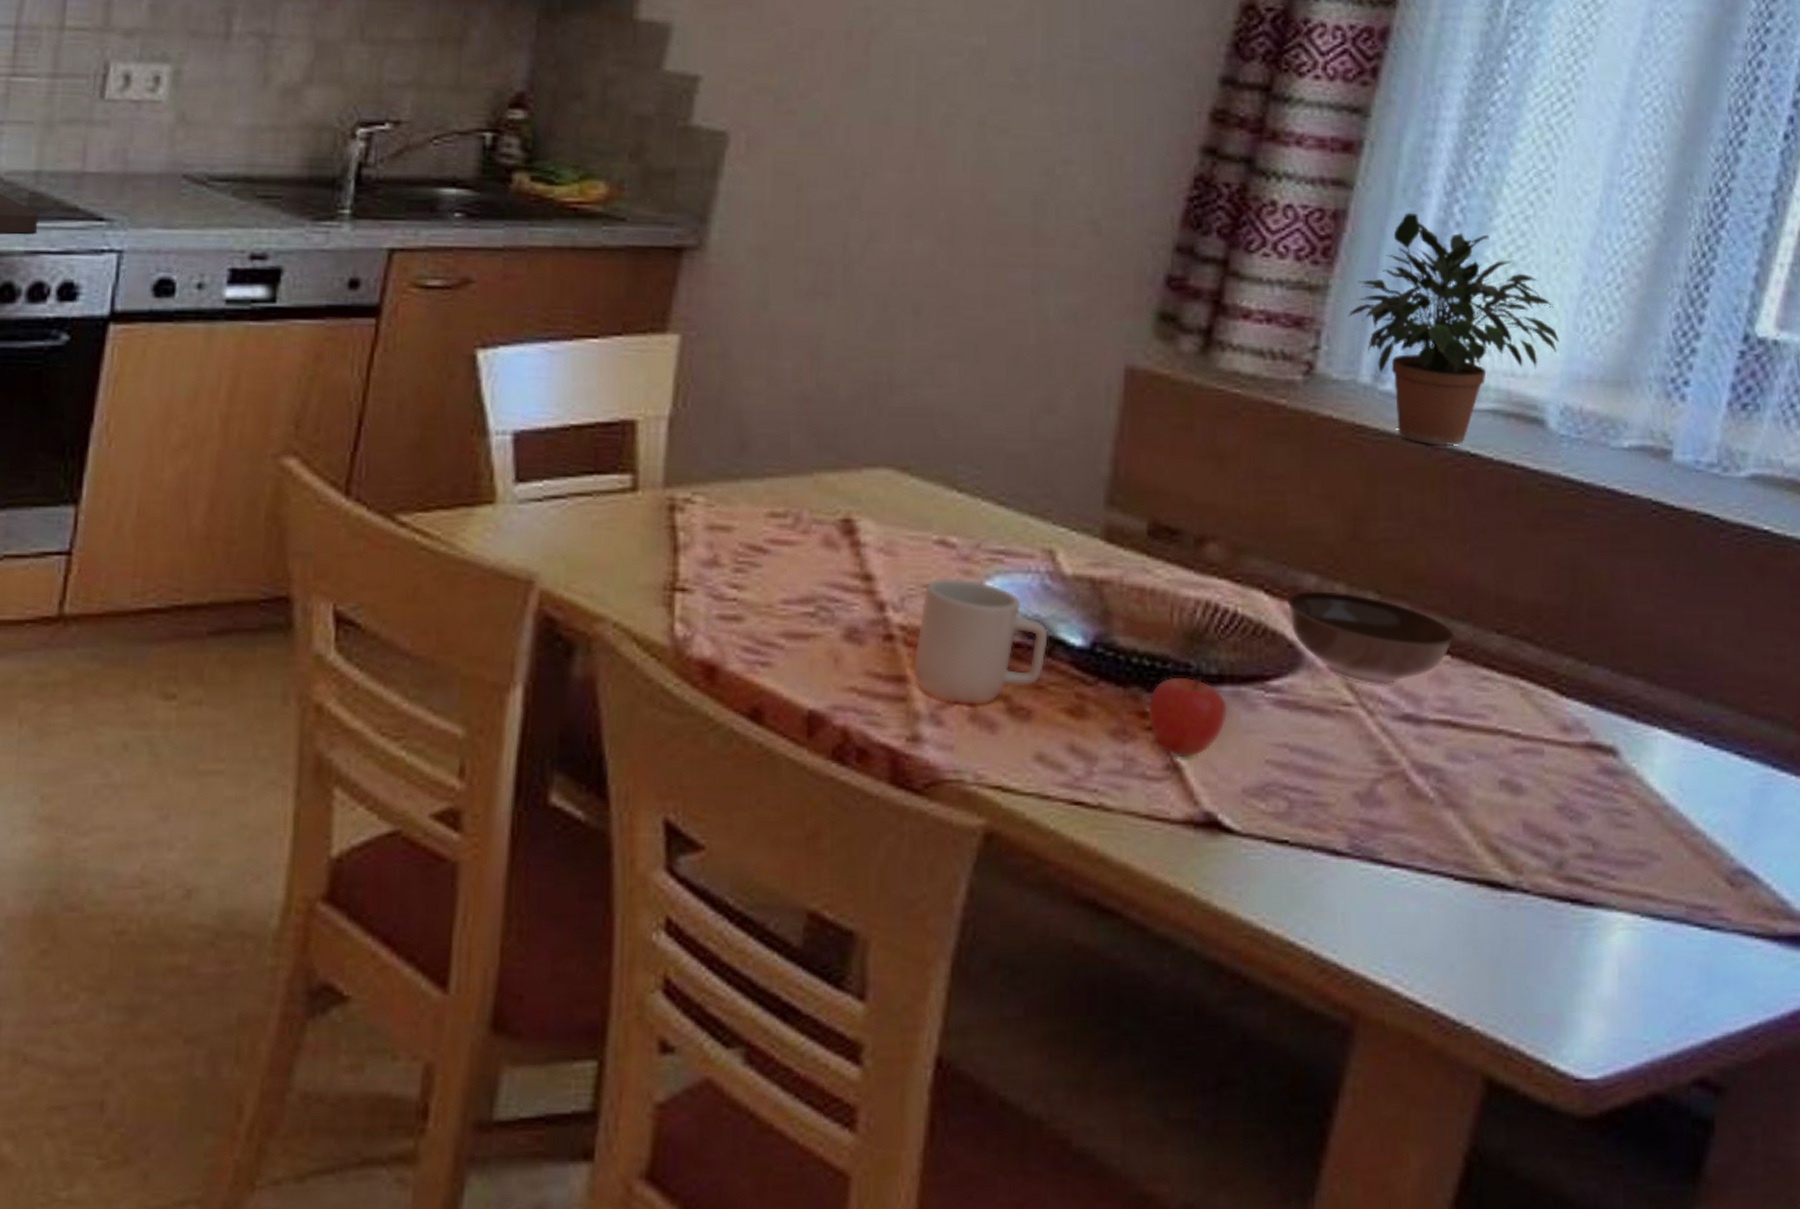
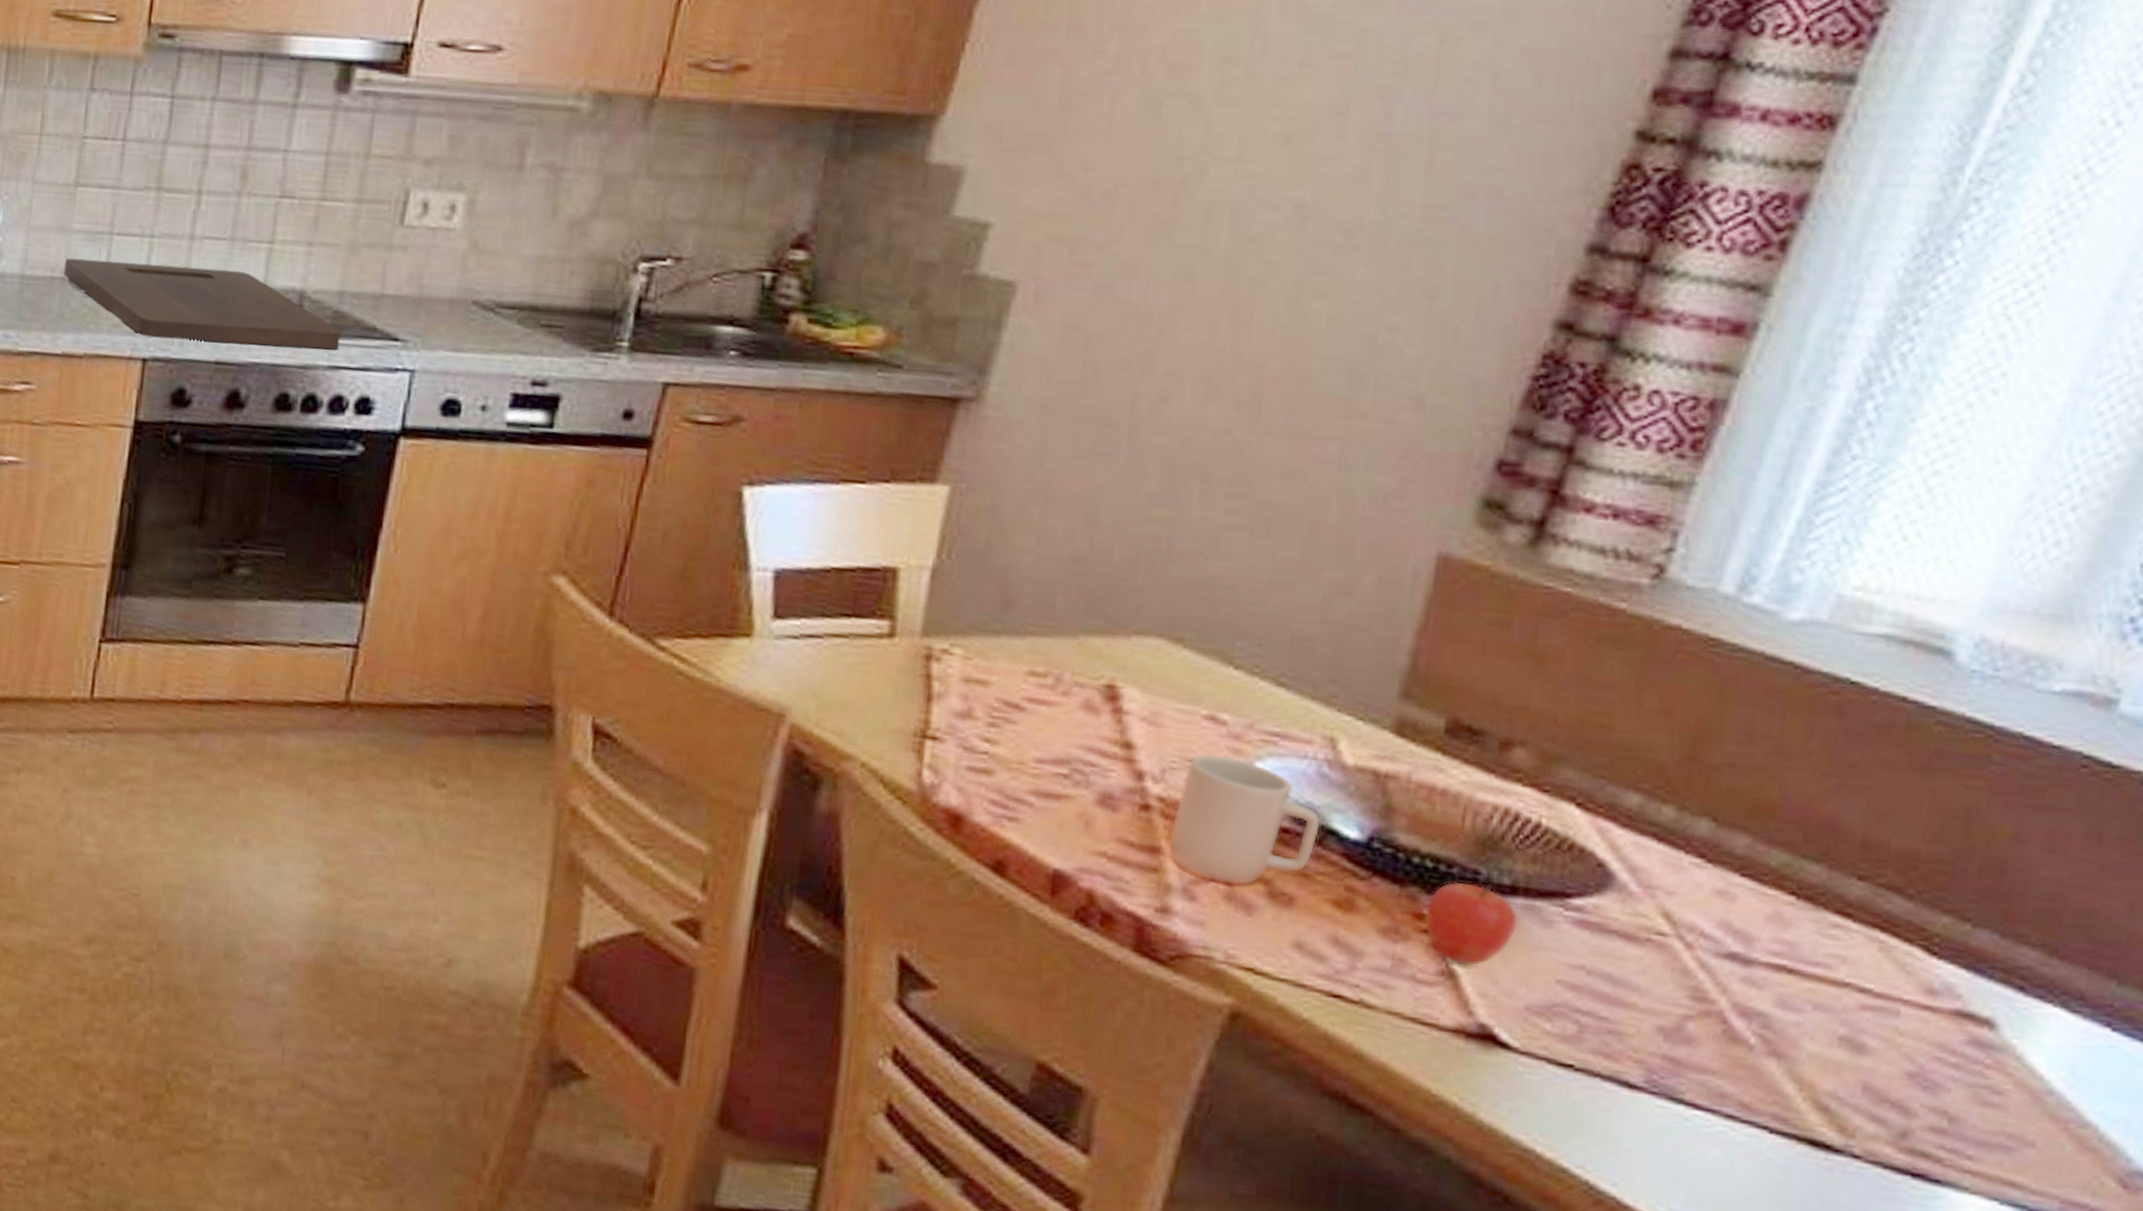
bowl: present [1288,591,1456,685] -> none [1602,809,1806,919]
potted plant: present [1348,212,1559,446] -> none [1715,407,1985,671]

